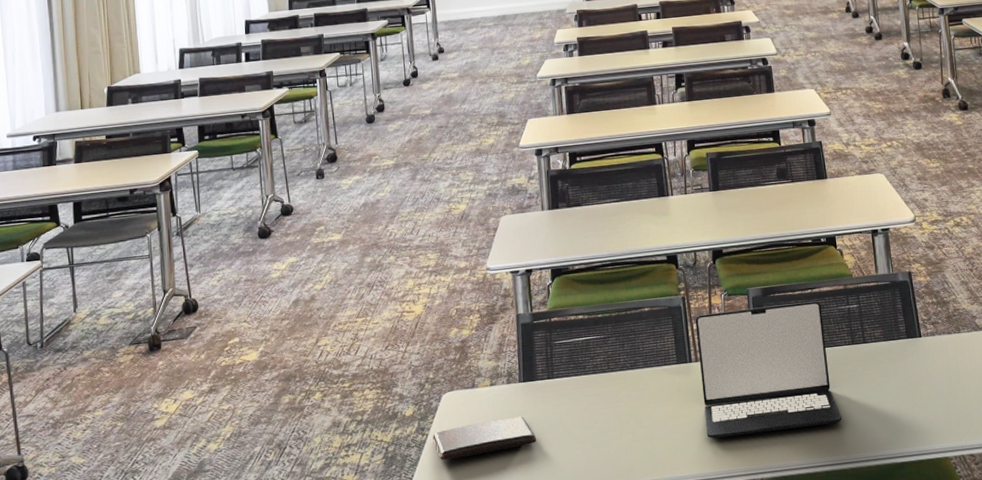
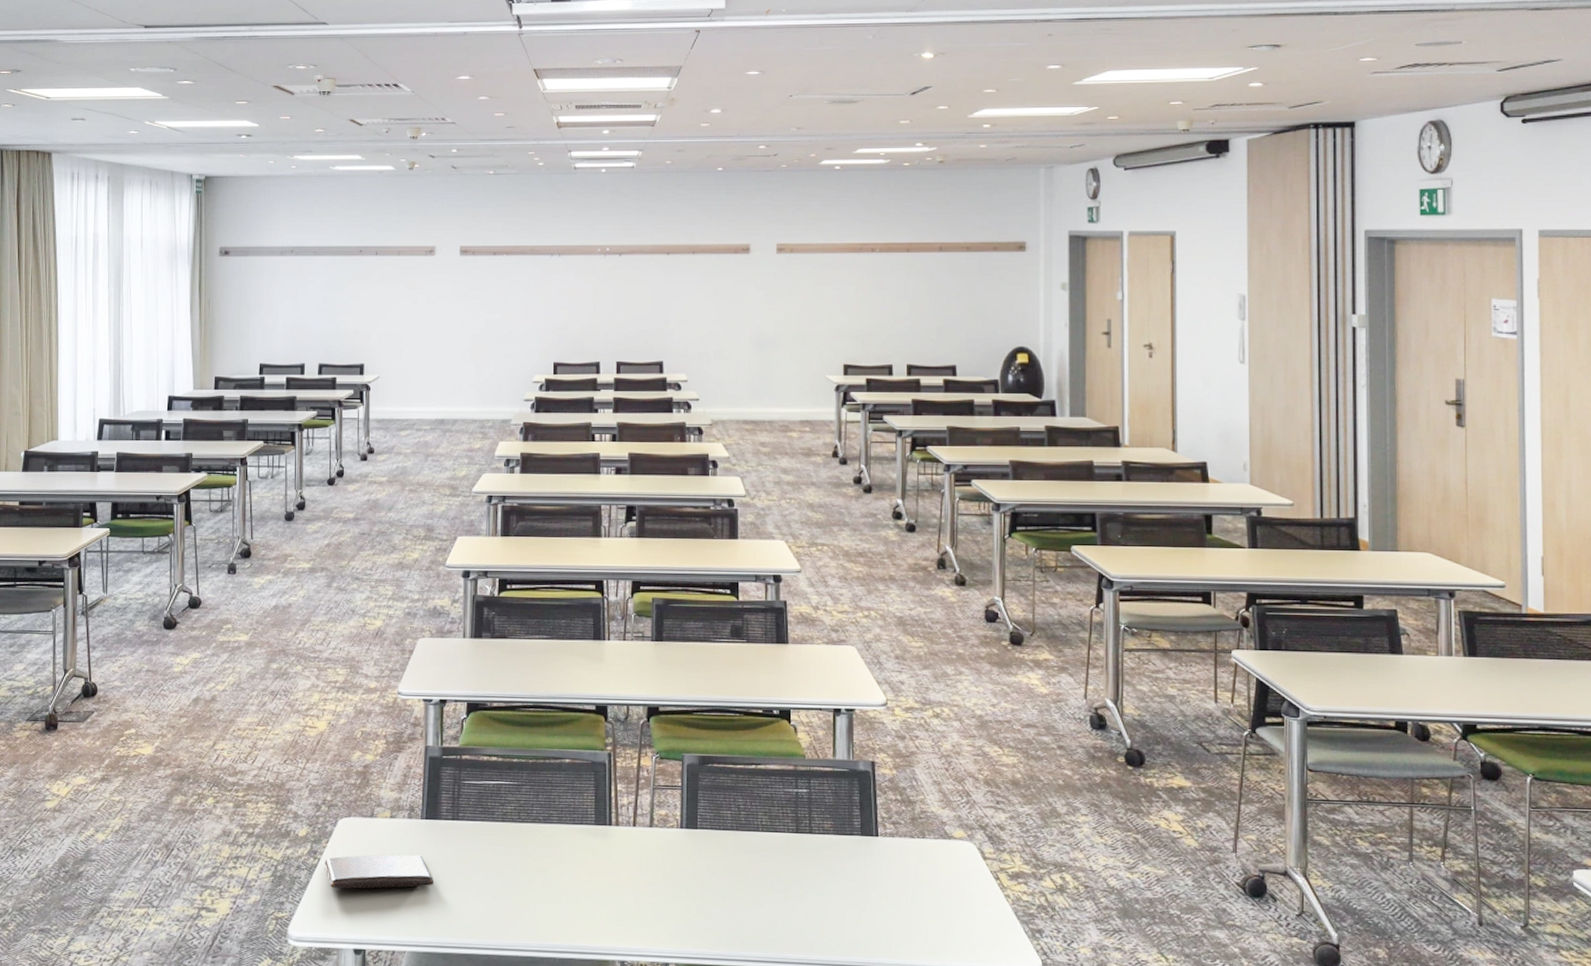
laptop: present [695,301,842,439] -> none [620,775,774,917]

